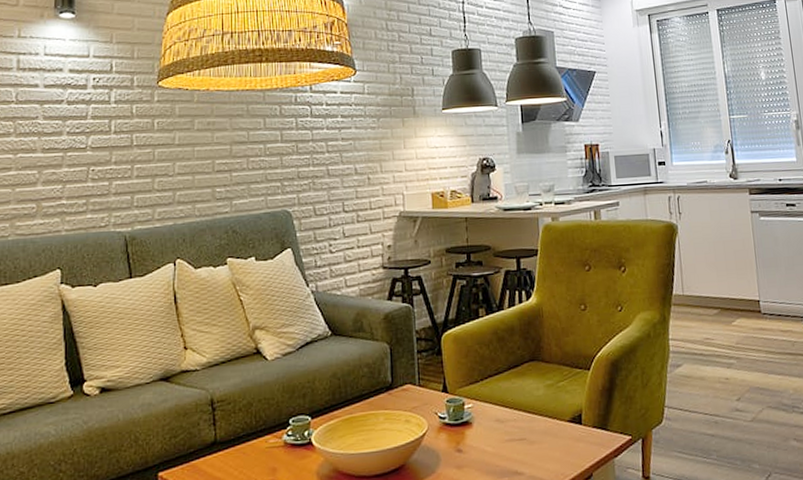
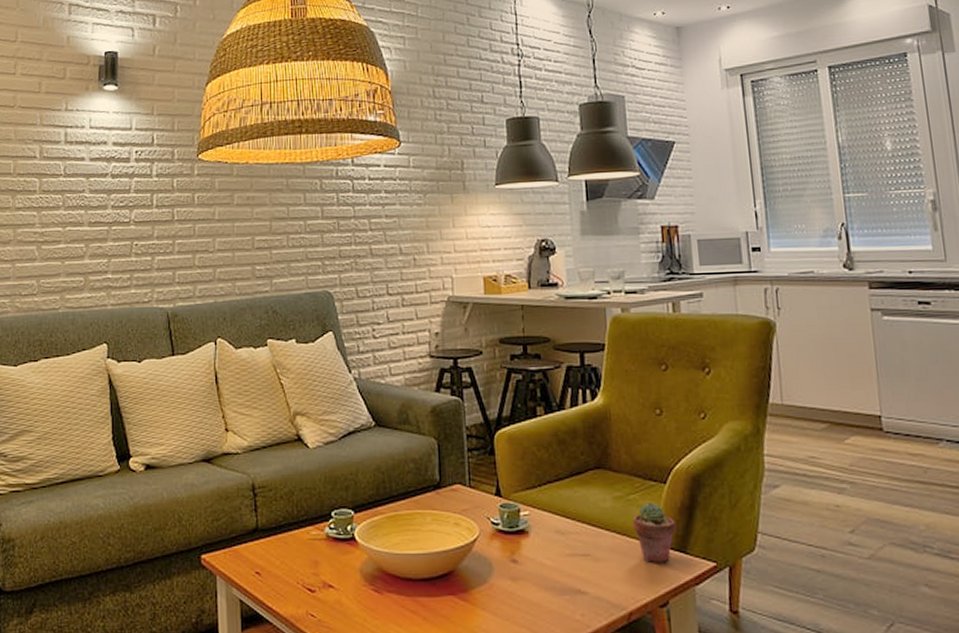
potted succulent: none [562,387,599,441] -> present [633,502,677,563]

